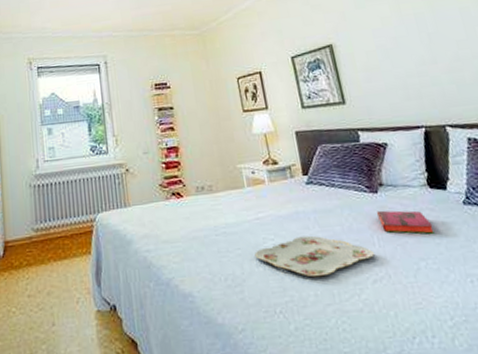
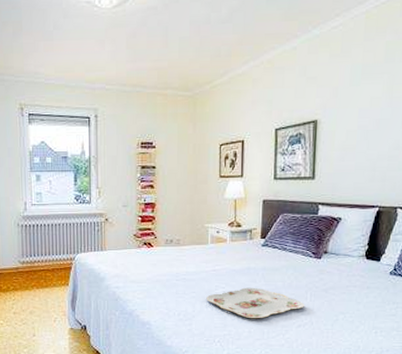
hardback book: present [376,210,435,234] -> none [315,273,359,295]

